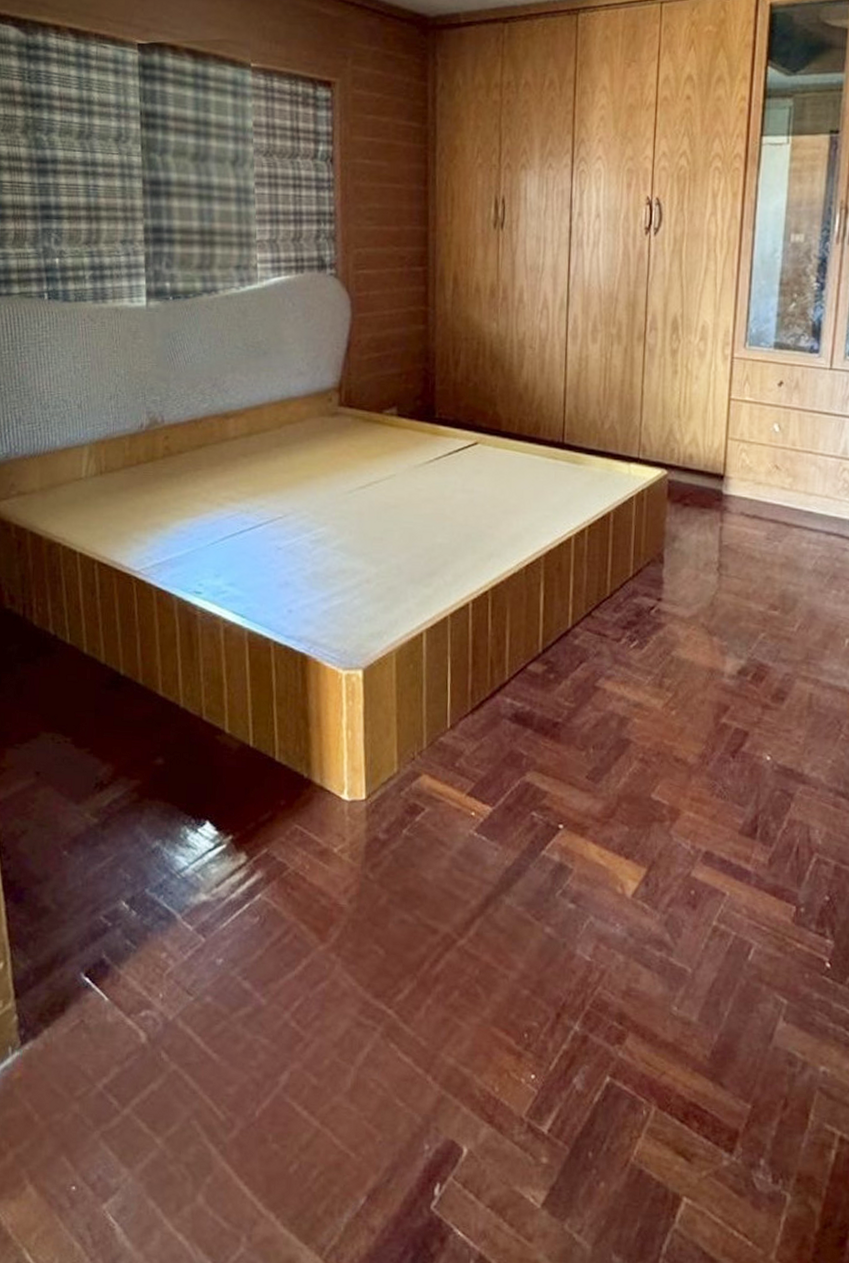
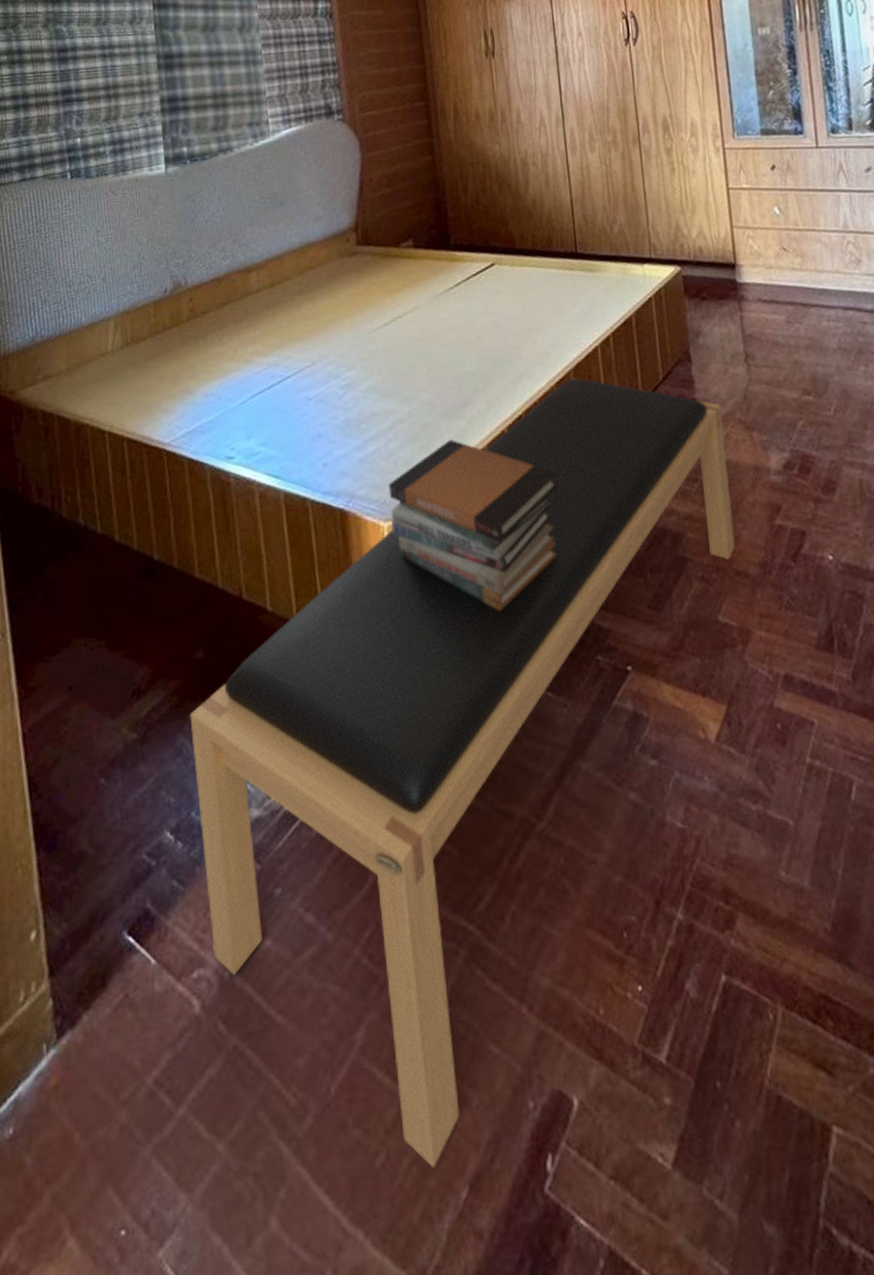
bench: none [148,564,686,1179] -> present [190,378,736,1168]
book stack: none [349,604,516,762] -> present [388,440,559,611]

